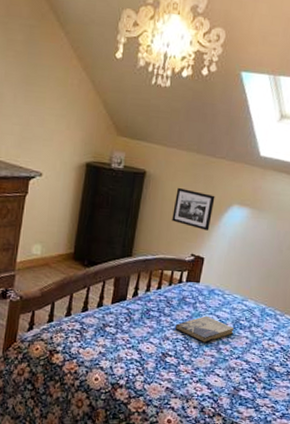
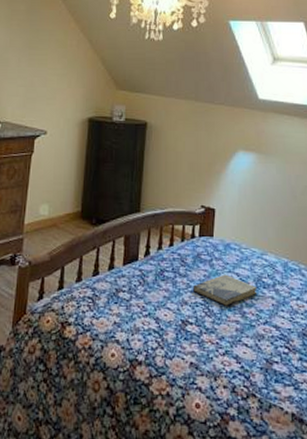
picture frame: present [172,187,215,231] -> none [178,136,219,179]

